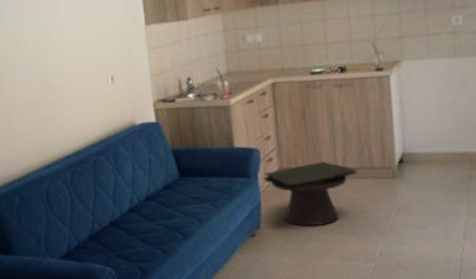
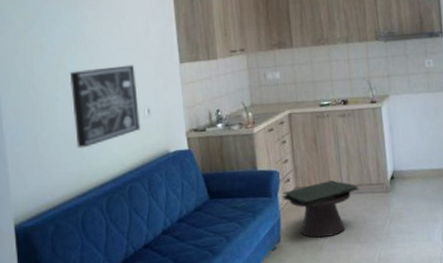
wall art: none [29,27,105,118] -> present [70,64,141,148]

